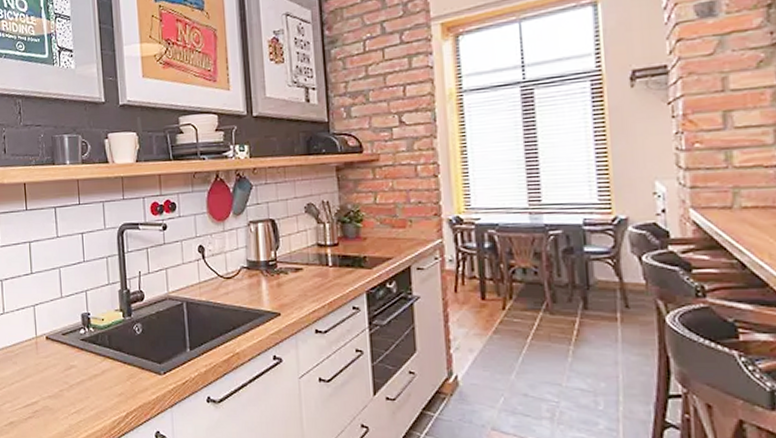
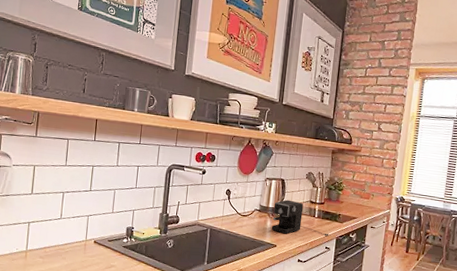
coffee maker: none [266,247,354,296] -> present [271,199,329,236]

